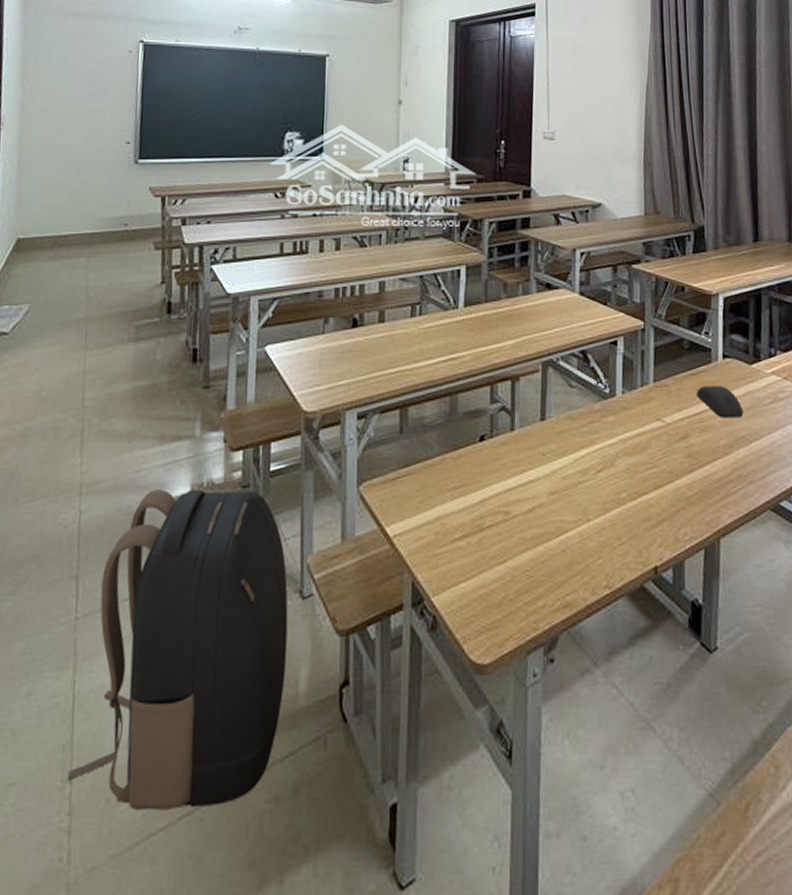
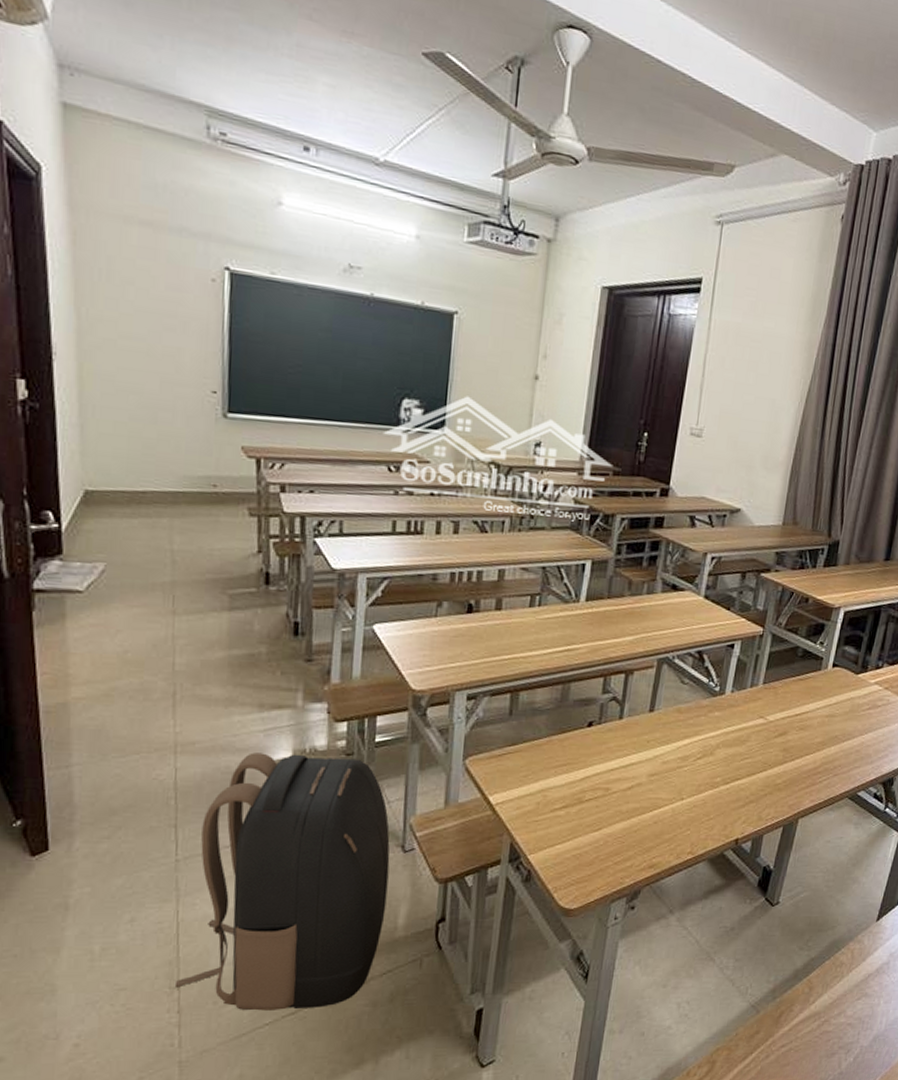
computer mouse: present [697,385,744,418] -> none [801,690,842,720]

